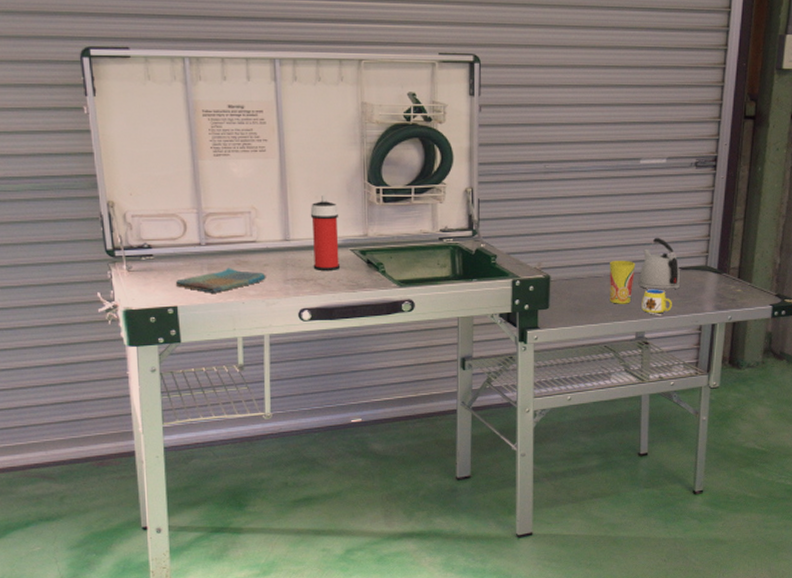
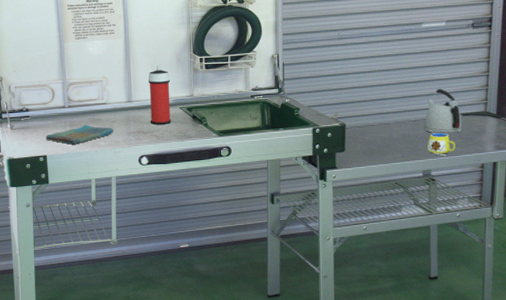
cup: present [610,260,636,304] -> none [398,109,421,147]

